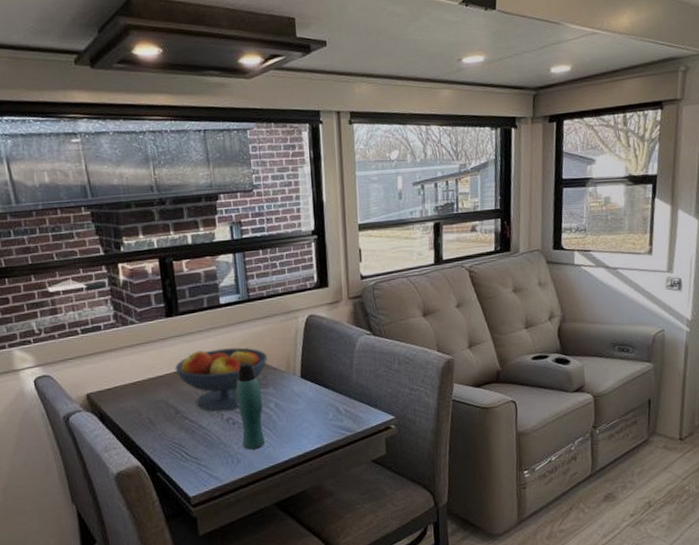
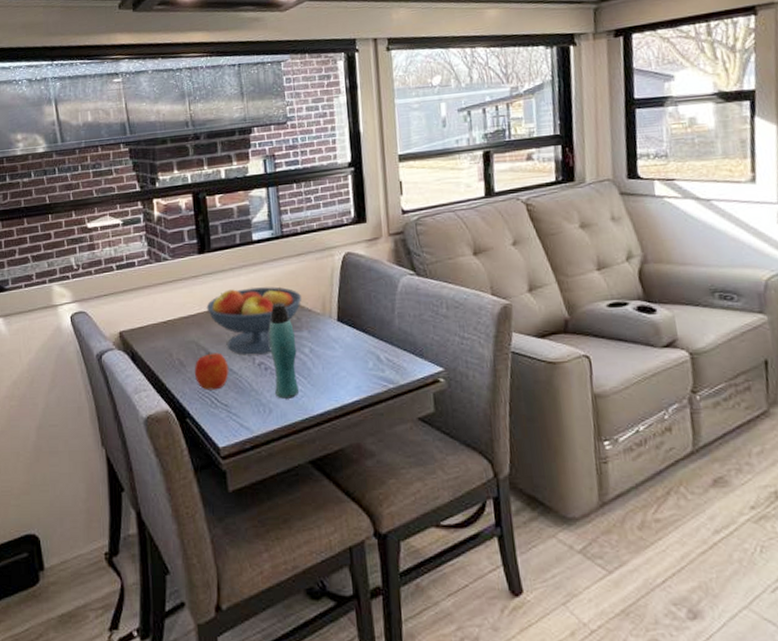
apple: none [164,410,198,446] -> present [194,352,229,390]

